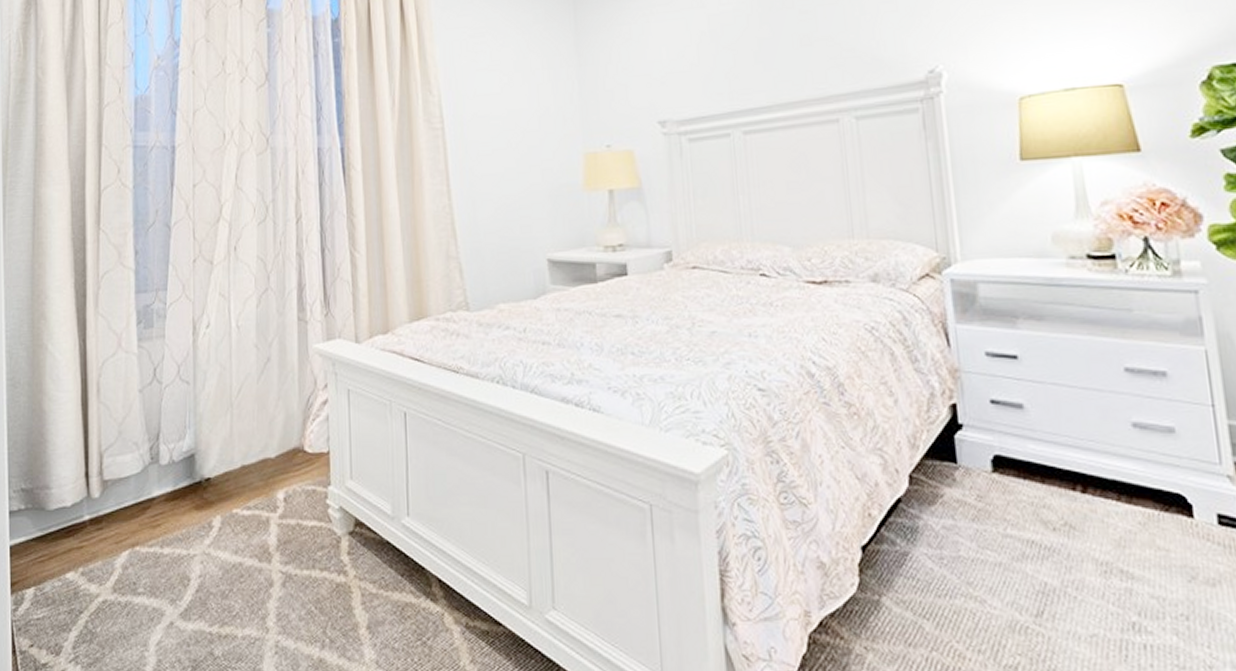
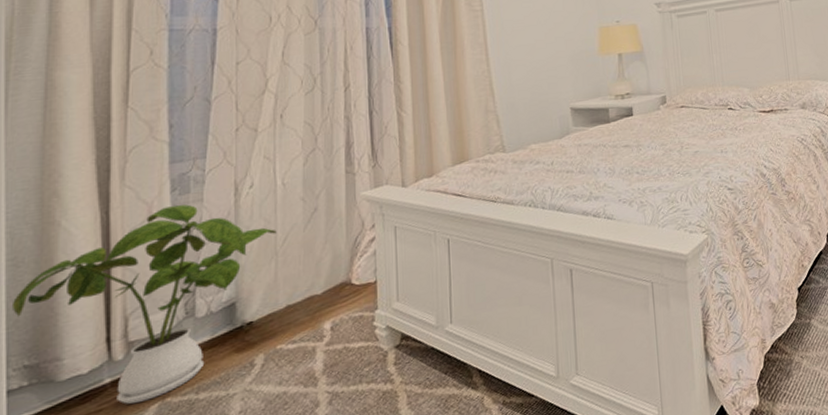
house plant: none [12,340,232,546] -> present [13,204,277,404]

